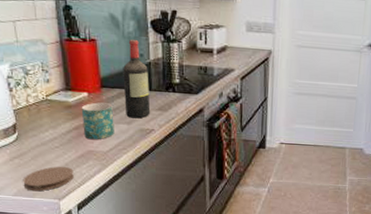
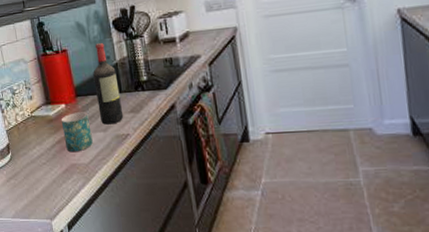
coaster: present [23,166,74,192] -> none [19,183,62,212]

